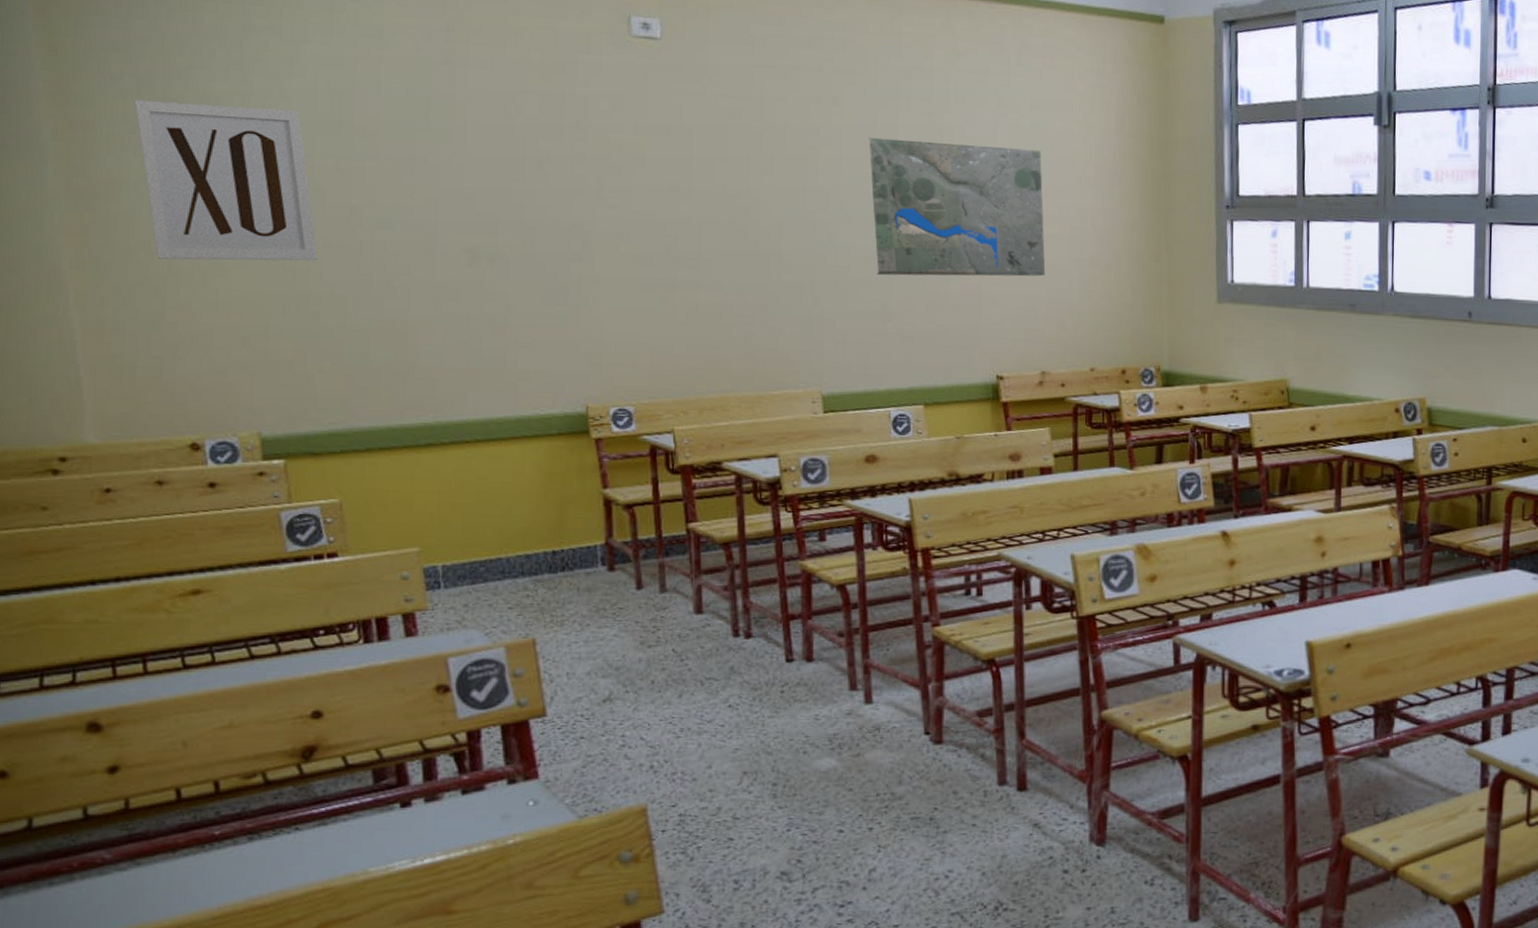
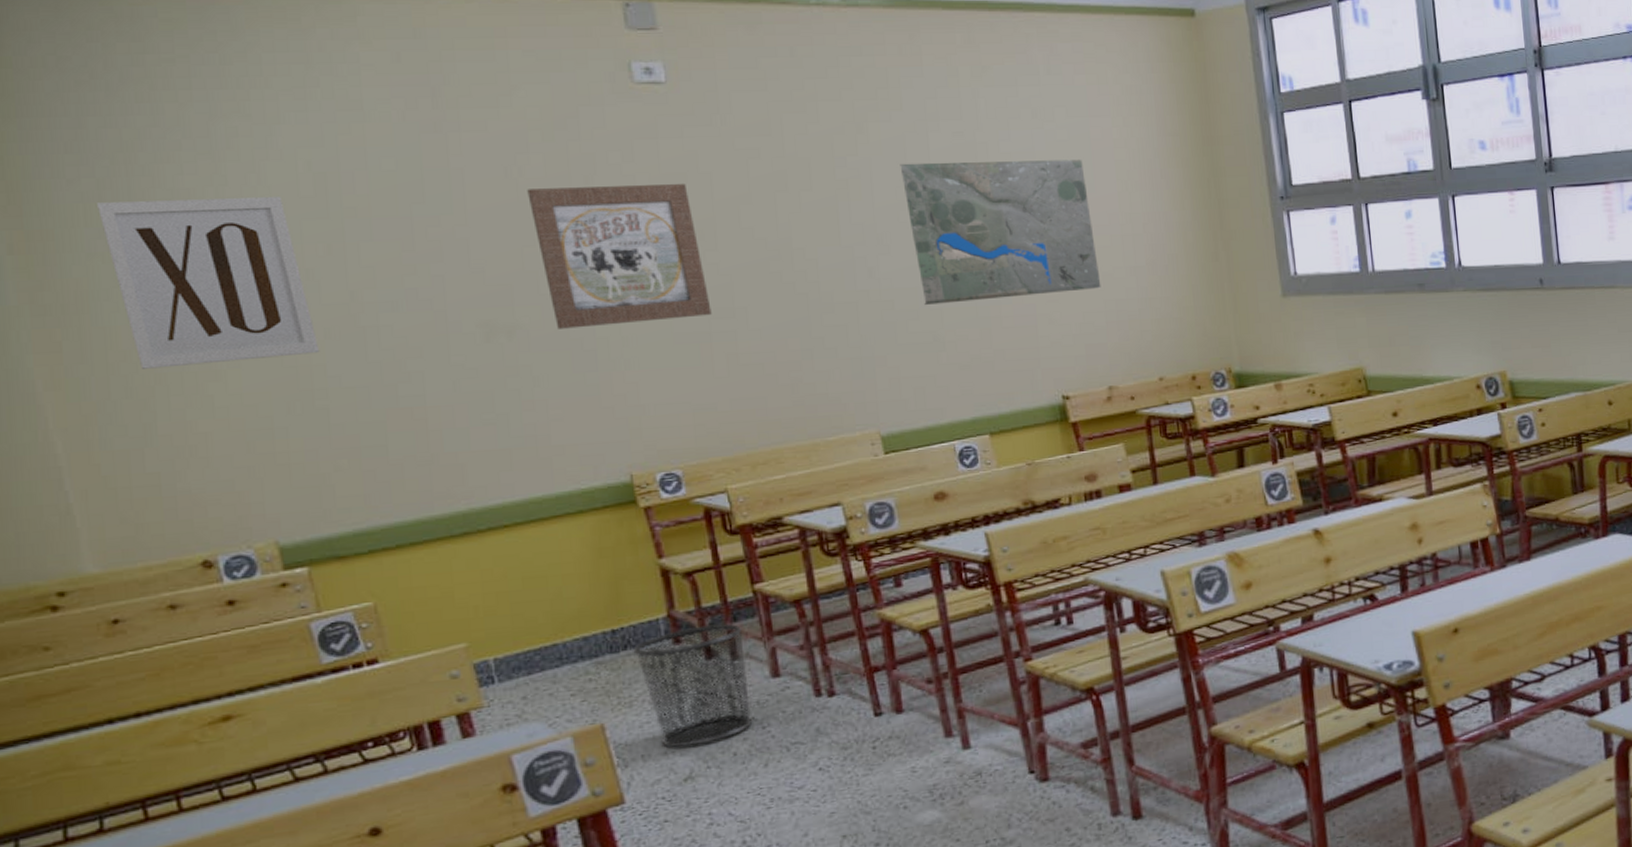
wall art: none [522,127,679,264] -> present [527,183,712,329]
waste bin: none [570,557,673,670] -> present [633,623,753,748]

